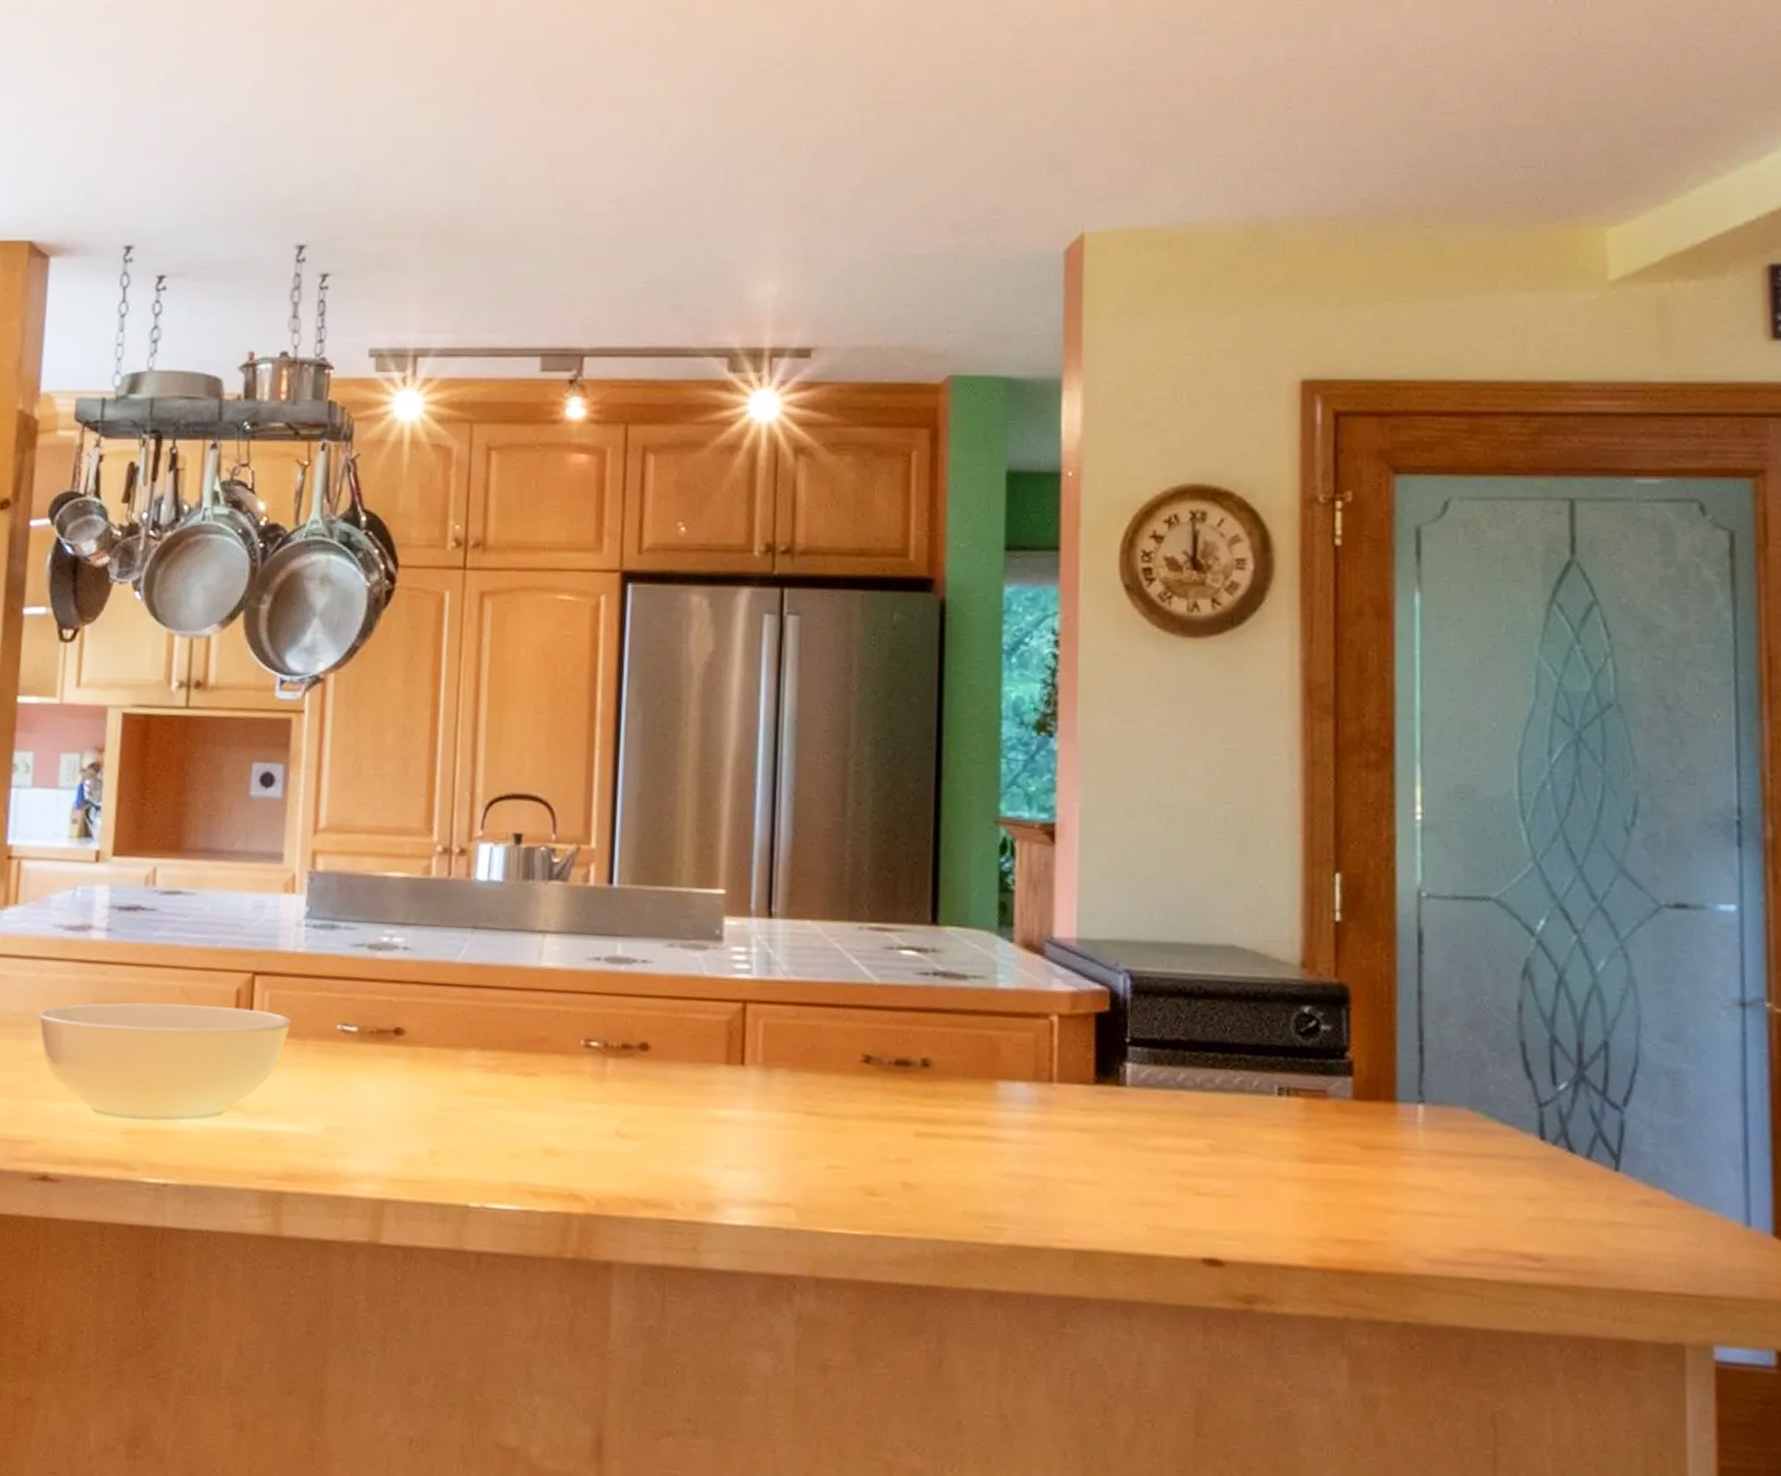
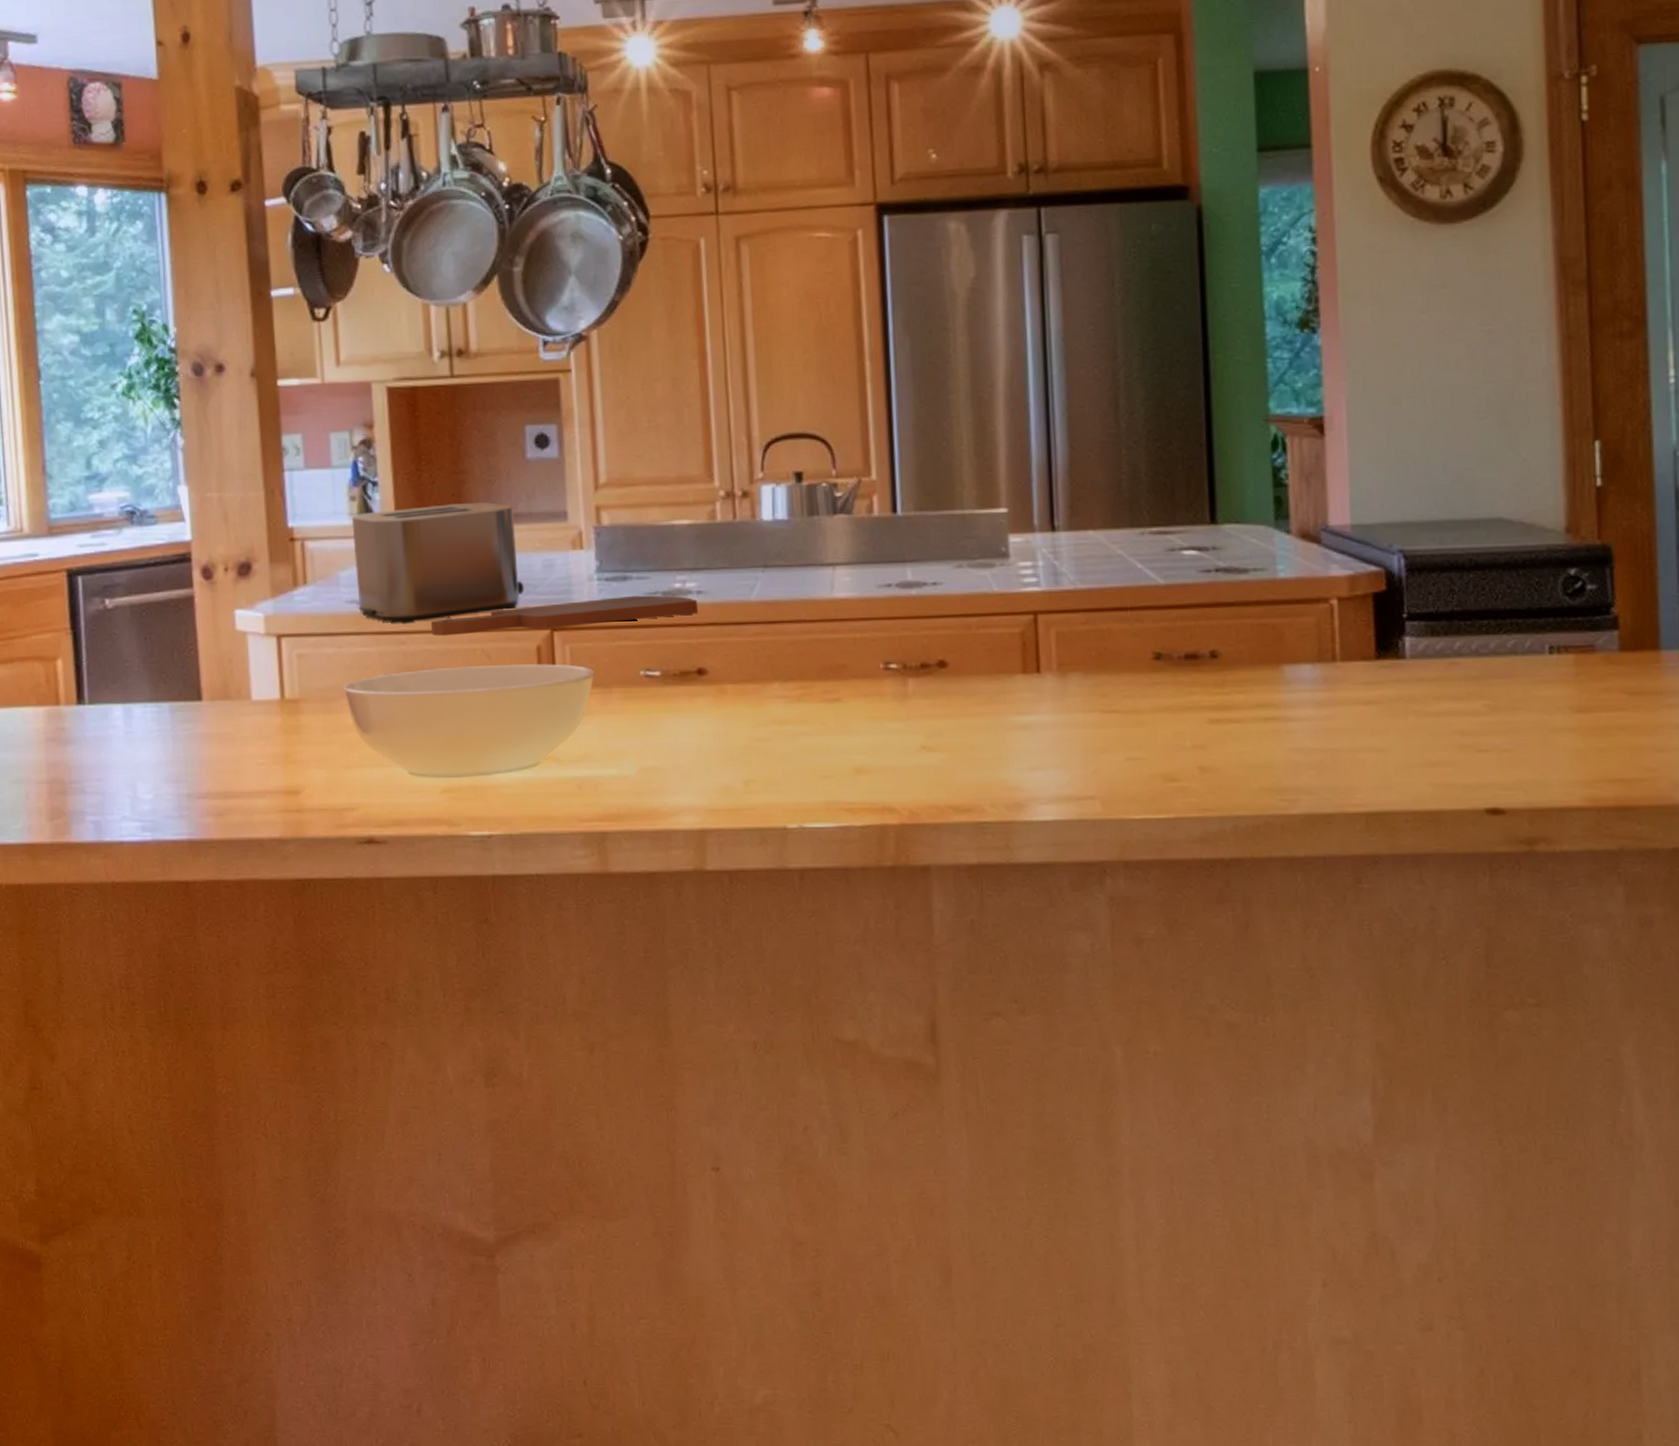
toaster: none [65,834,232,954] -> present [352,502,524,624]
cutting board: none [133,945,402,973] -> present [430,595,698,637]

